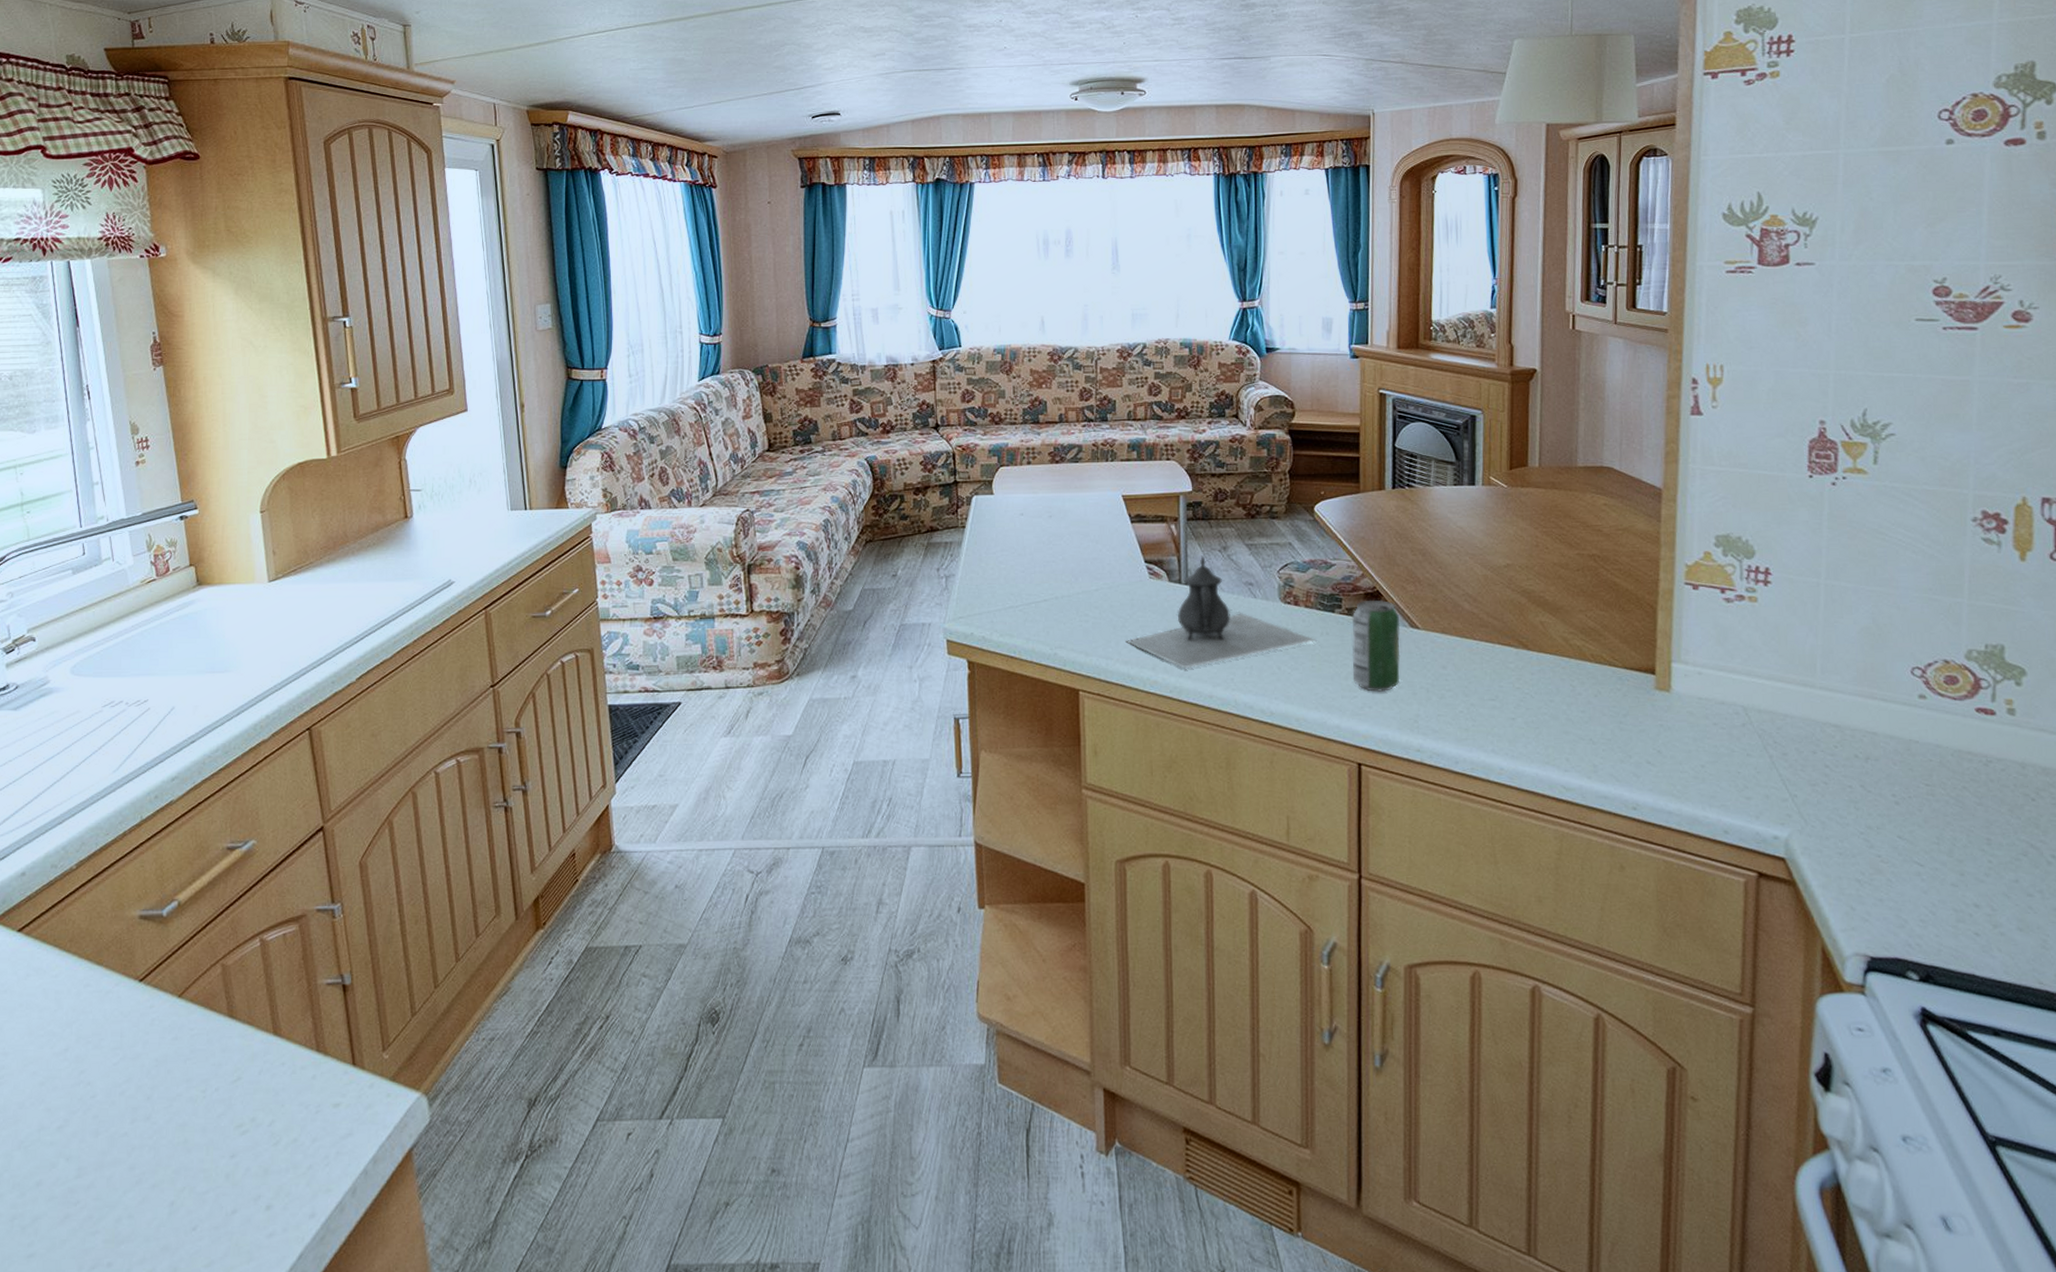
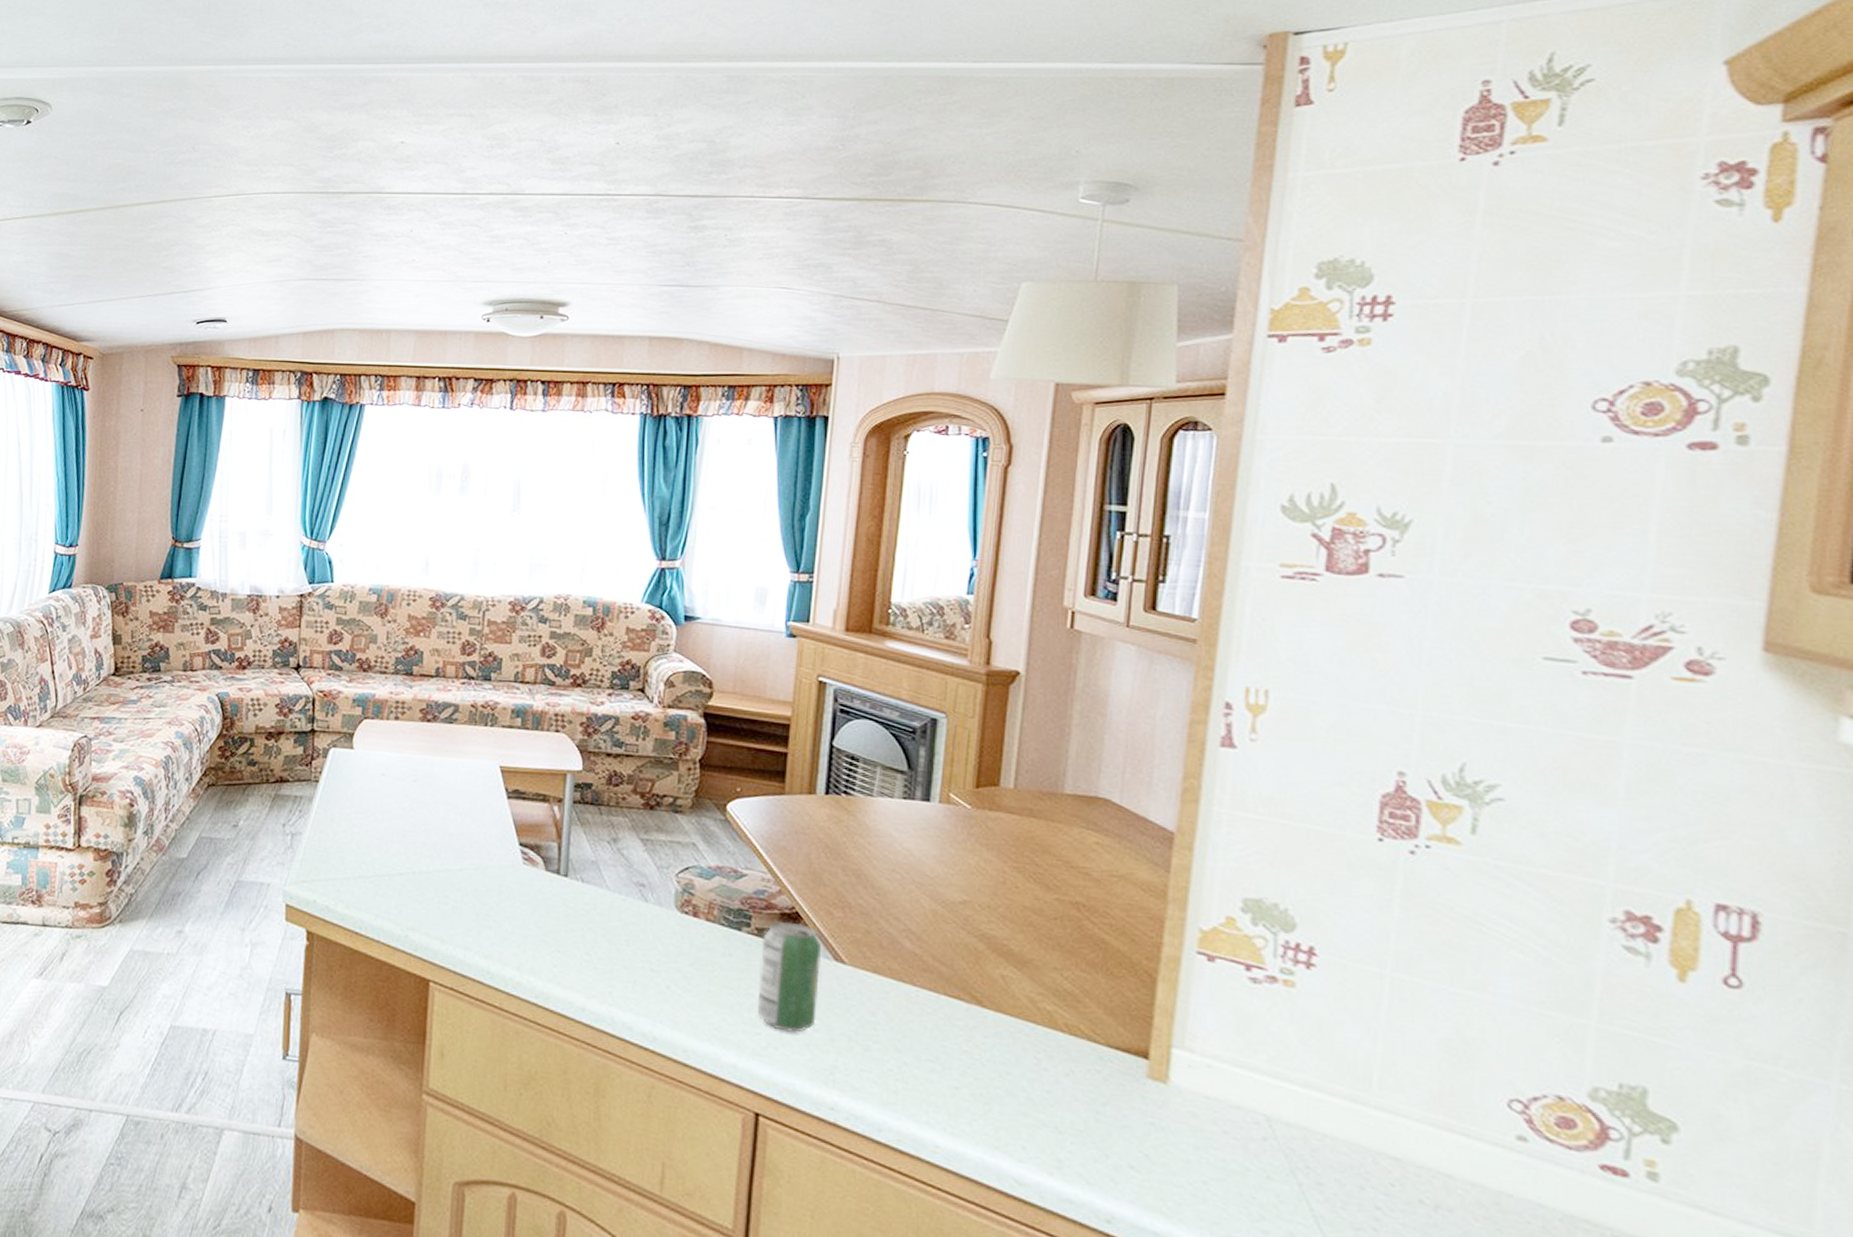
teapot: present [1125,555,1317,669] -> none [488,845,717,973]

